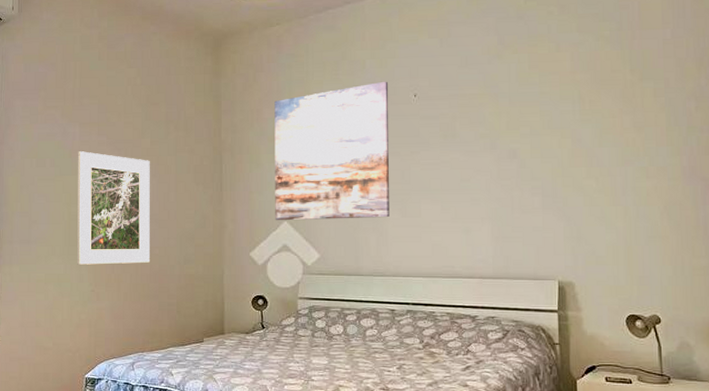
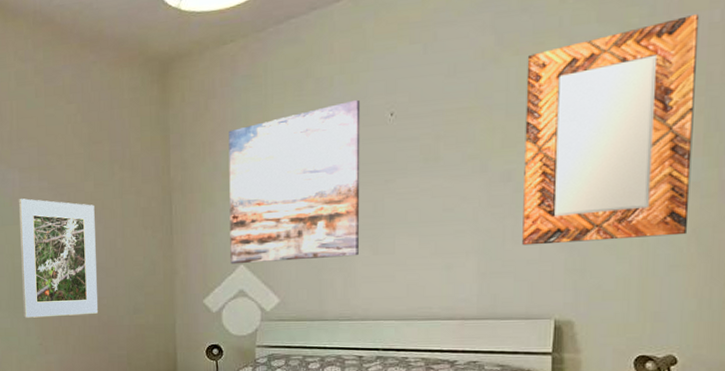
home mirror: none [524,31,661,214] -> present [522,13,700,246]

